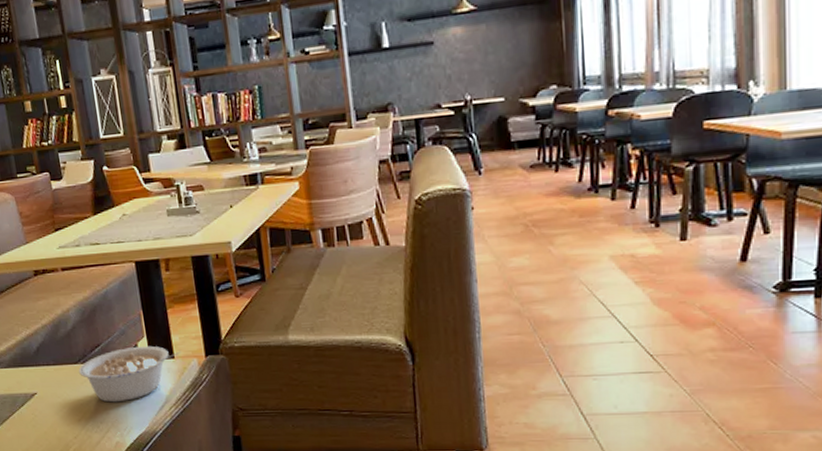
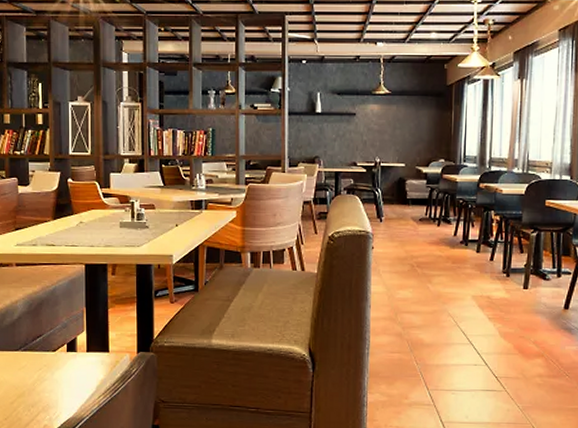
legume: present [78,345,181,403] -> none [18,339,116,389]

